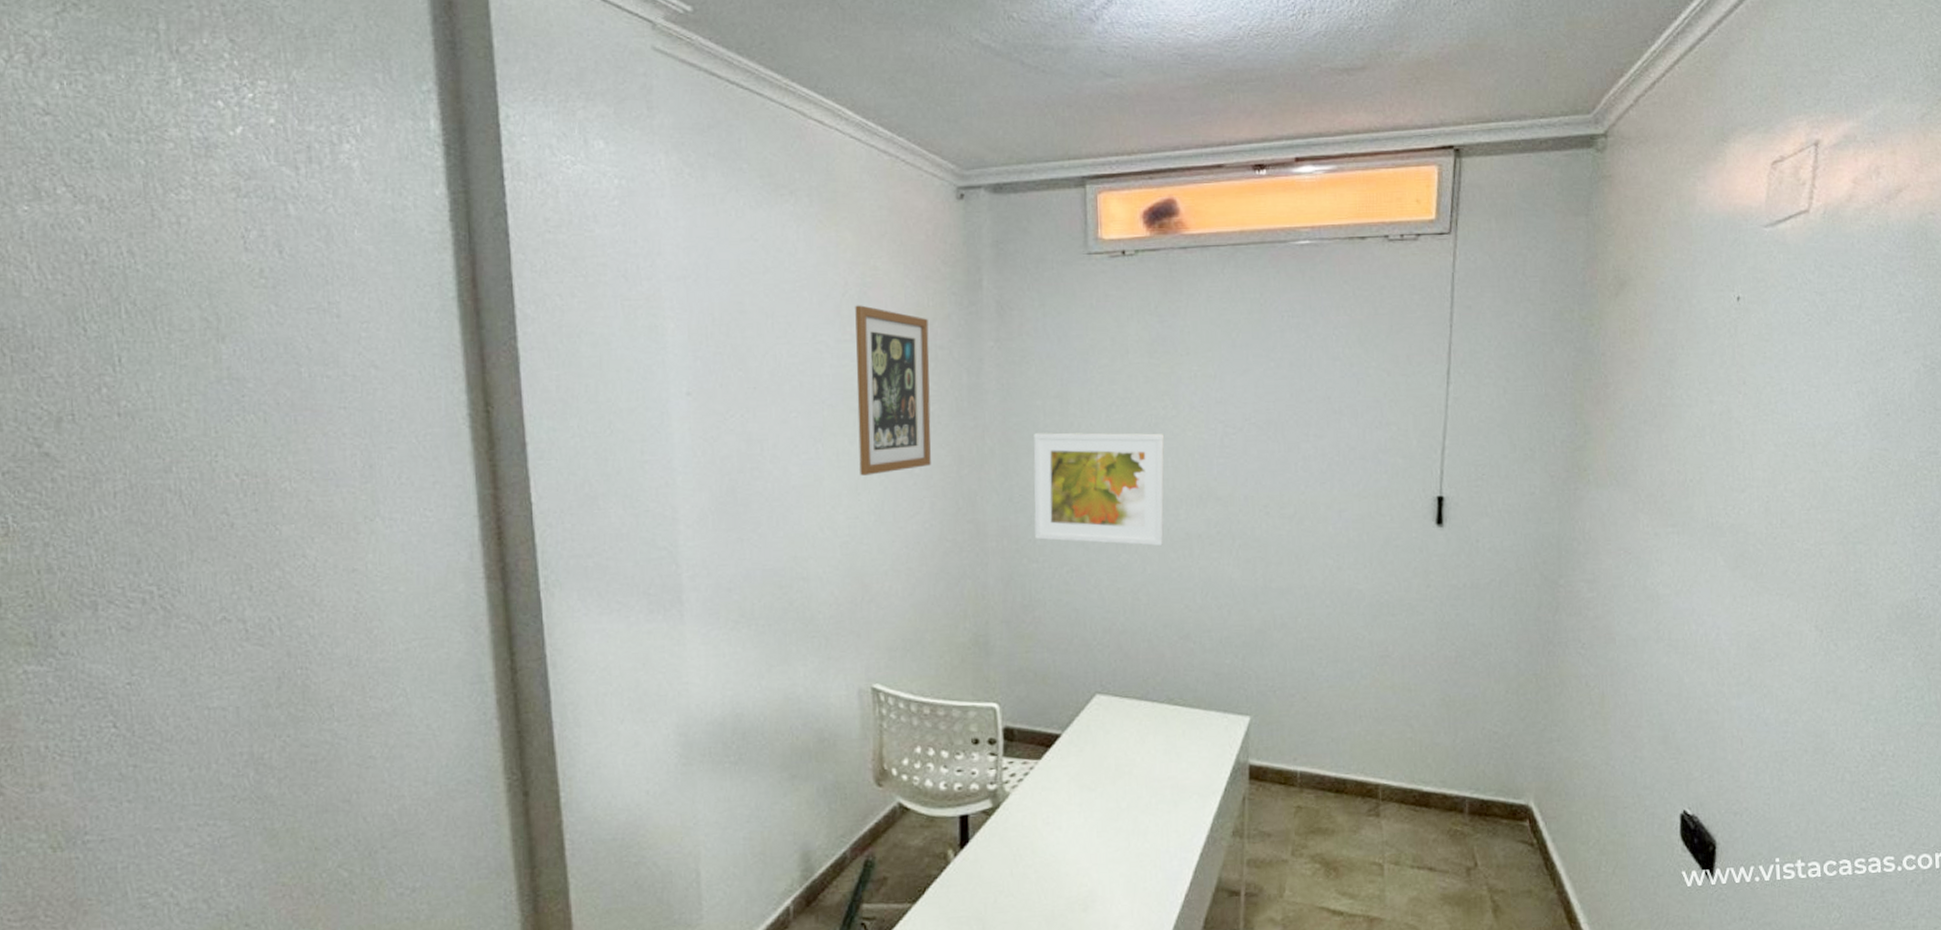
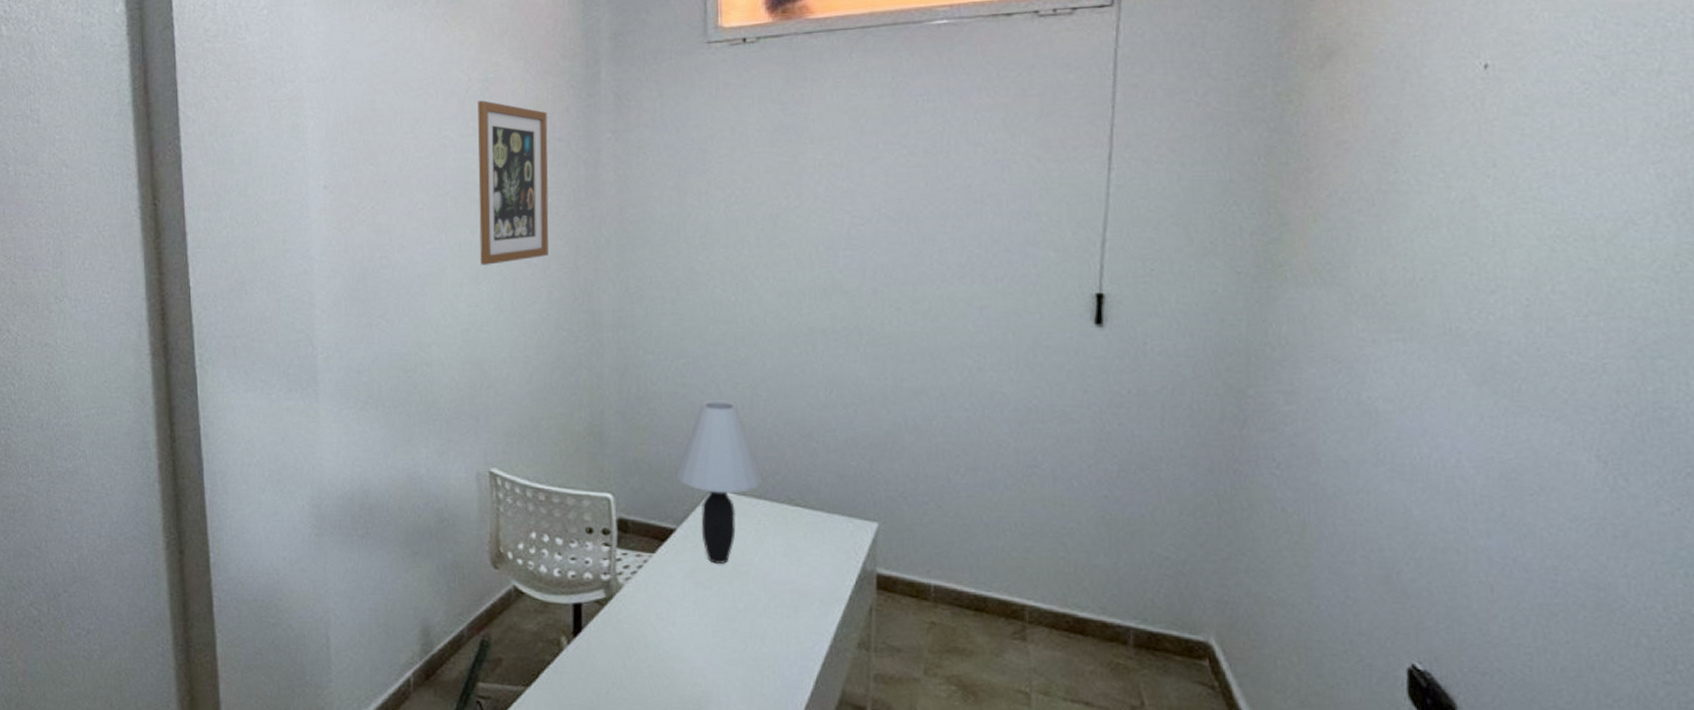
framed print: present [1033,432,1164,546] -> none [650,223,786,340]
table lamp: none [1061,606,1144,766] -> present [676,400,763,564]

